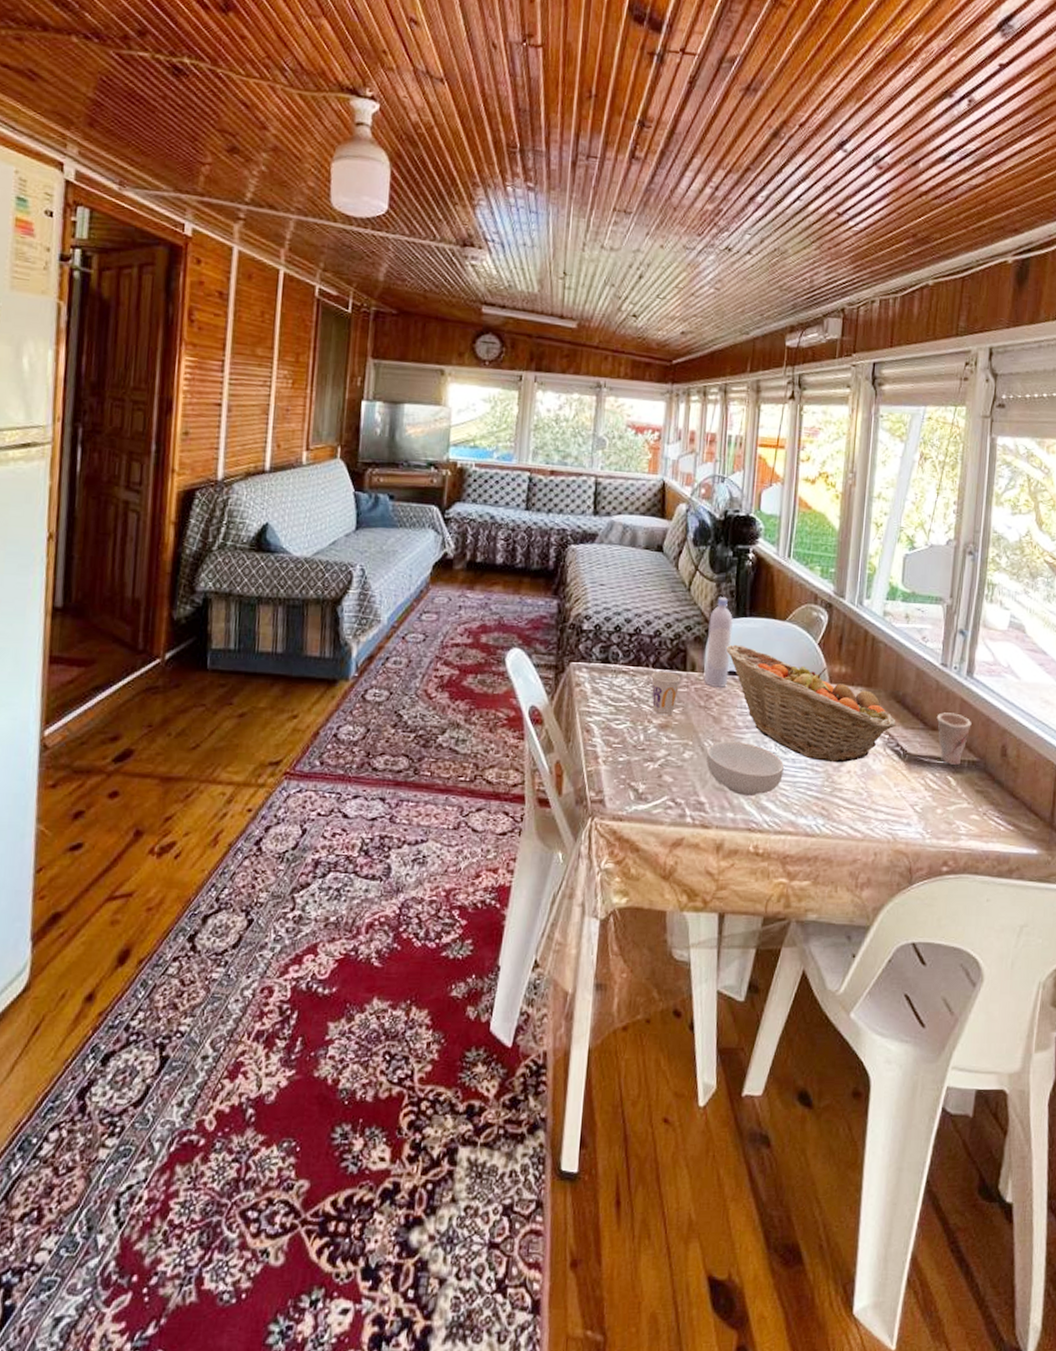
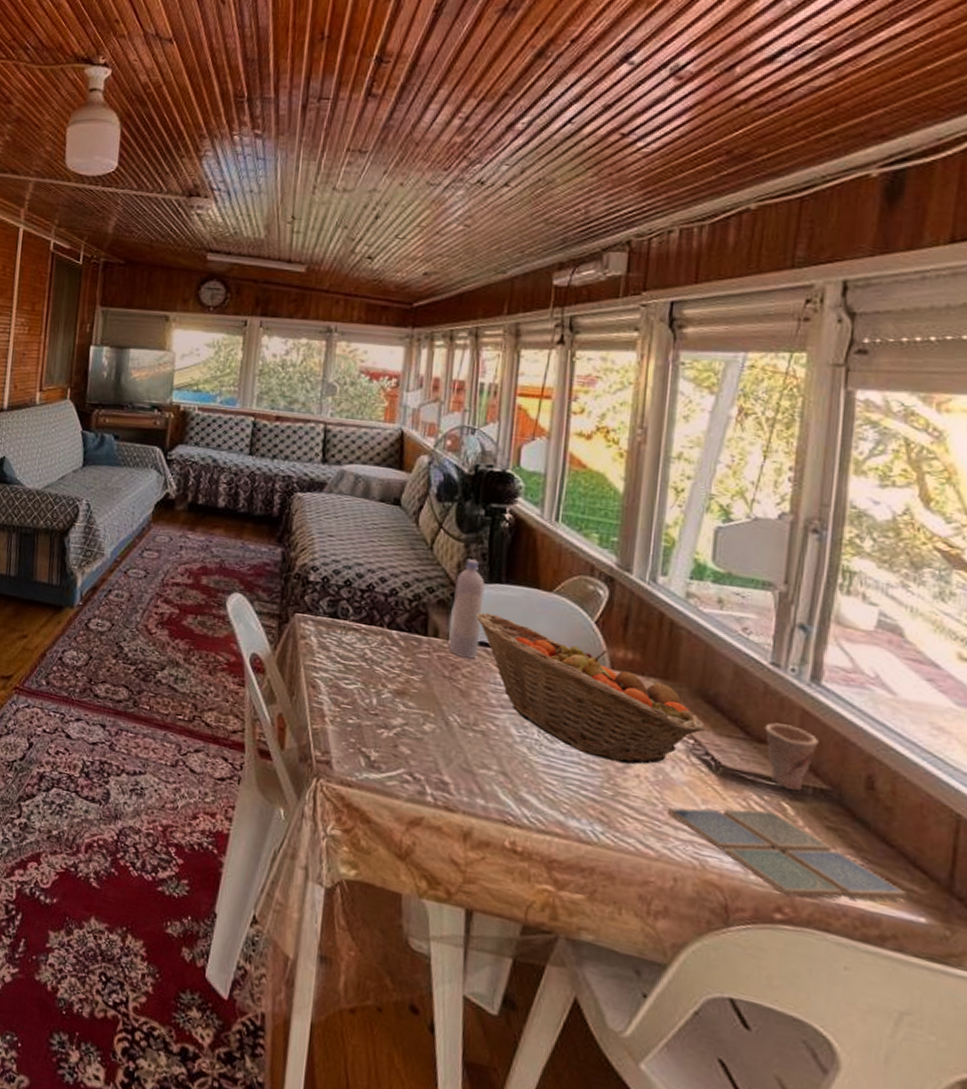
cup: present [651,670,681,715] -> none [386,632,421,682]
cereal bowl: present [706,741,784,797] -> none [451,718,549,785]
drink coaster: none [871,785,1026,851] -> present [668,807,908,900]

